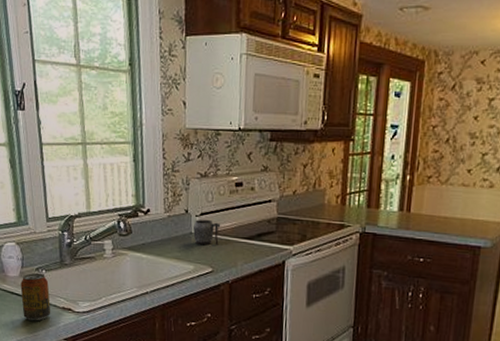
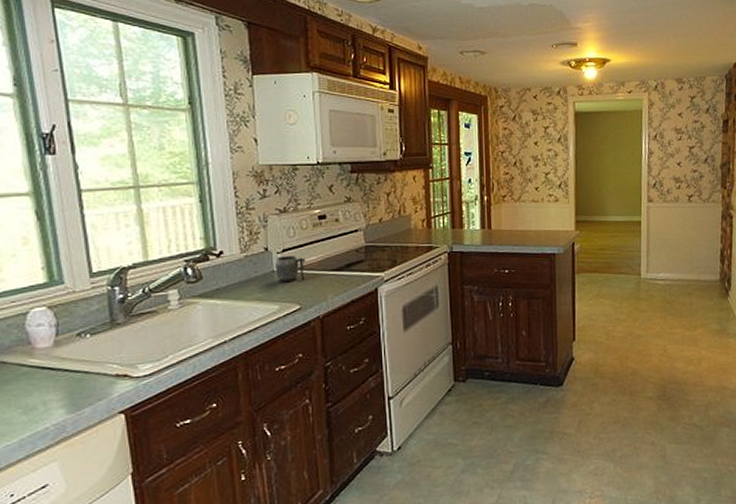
beverage can: present [20,273,51,321] -> none [55,338,100,398]

